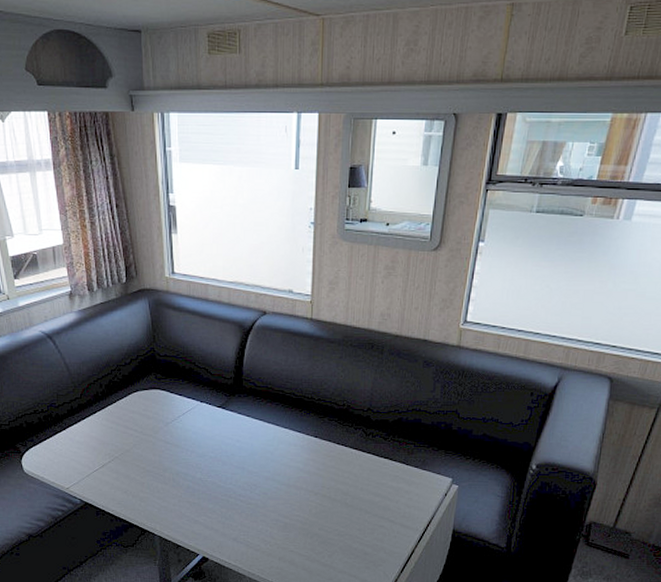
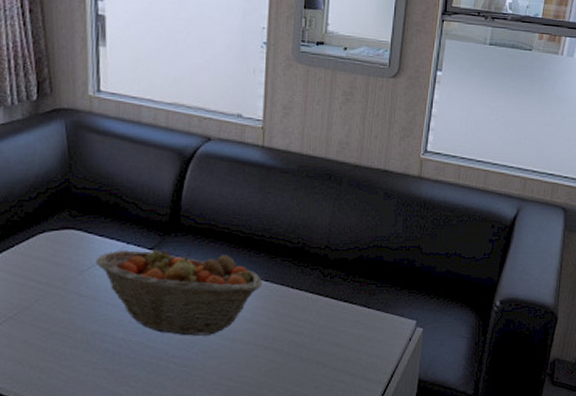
fruit basket: none [177,407,312,480] -> present [95,249,262,336]

